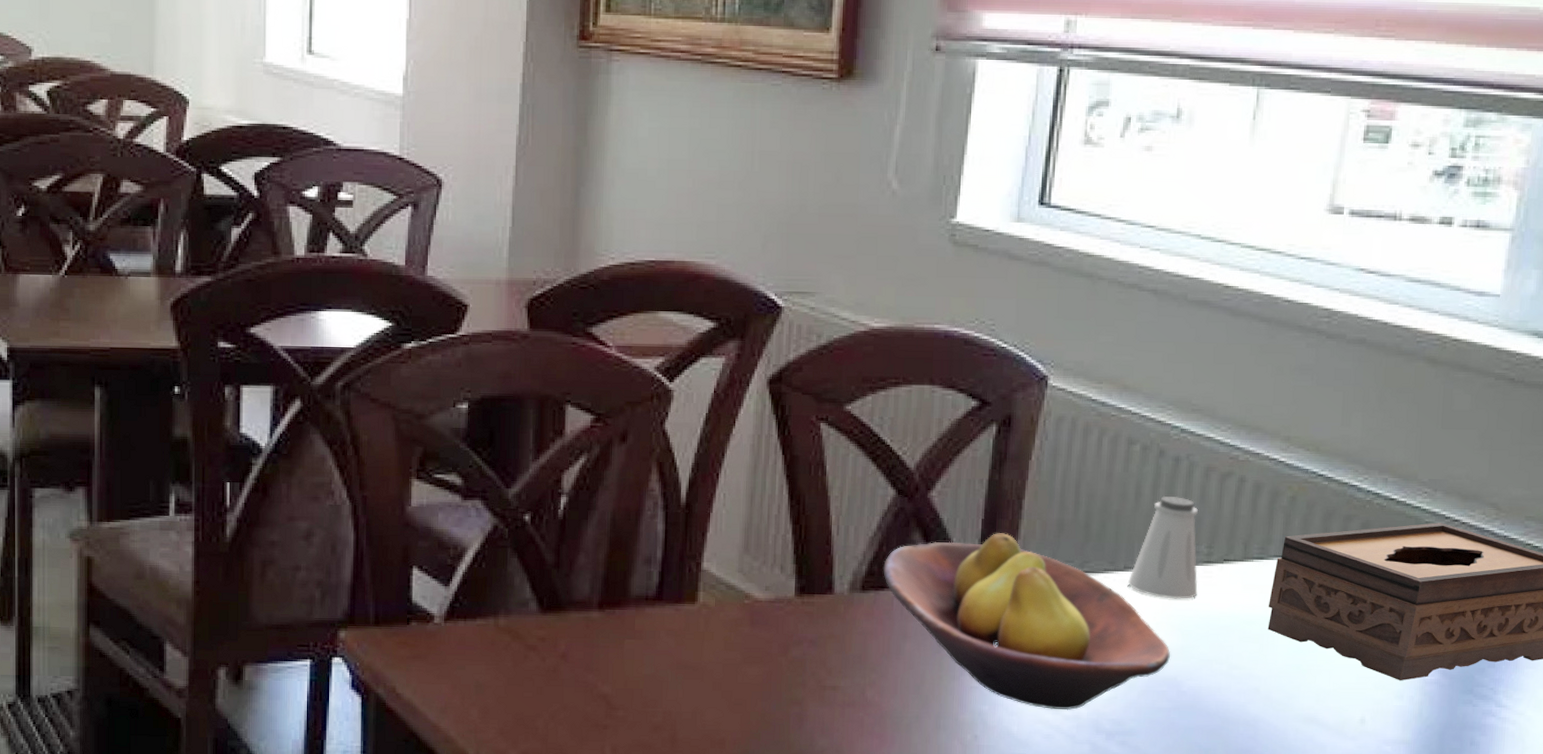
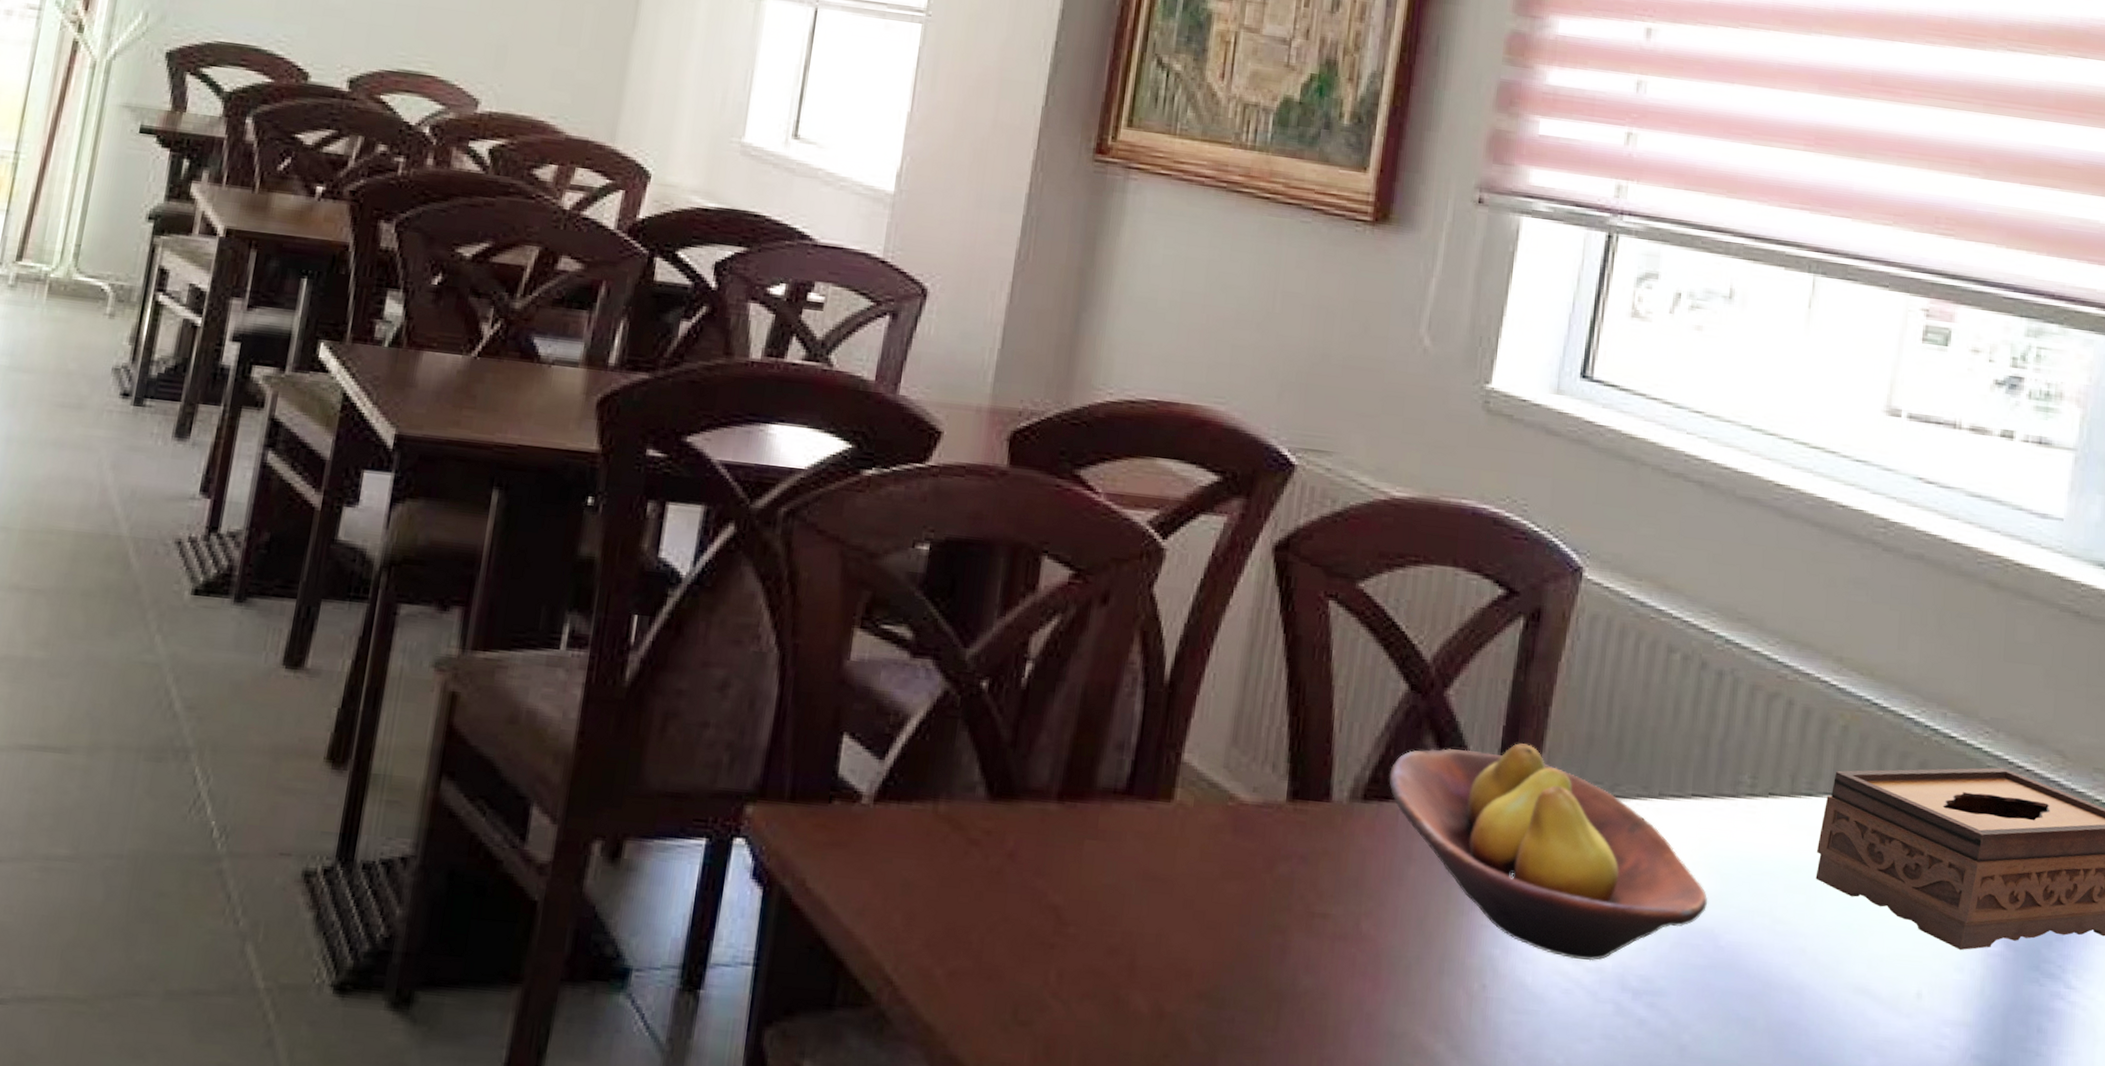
saltshaker: present [1127,495,1198,599] -> none [1662,714,1742,837]

